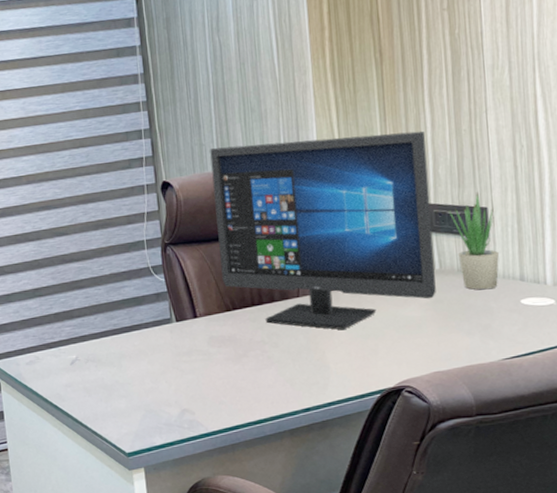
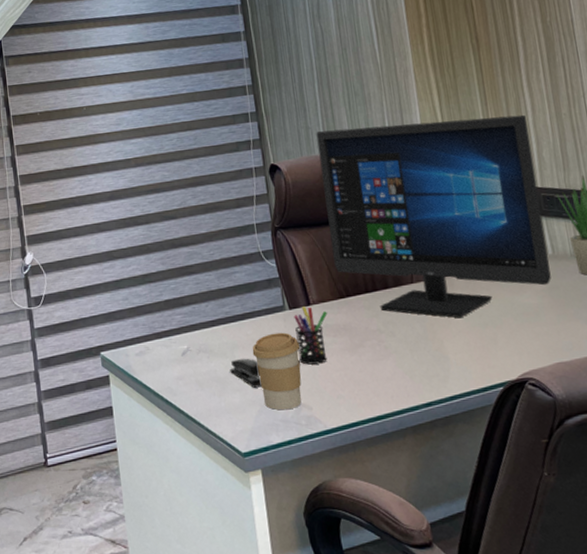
stapler: none [117,367,147,394] -> present [230,358,262,388]
coffee cup: none [138,343,186,415] -> present [252,332,302,411]
pen holder: none [180,319,213,373] -> present [294,306,327,365]

